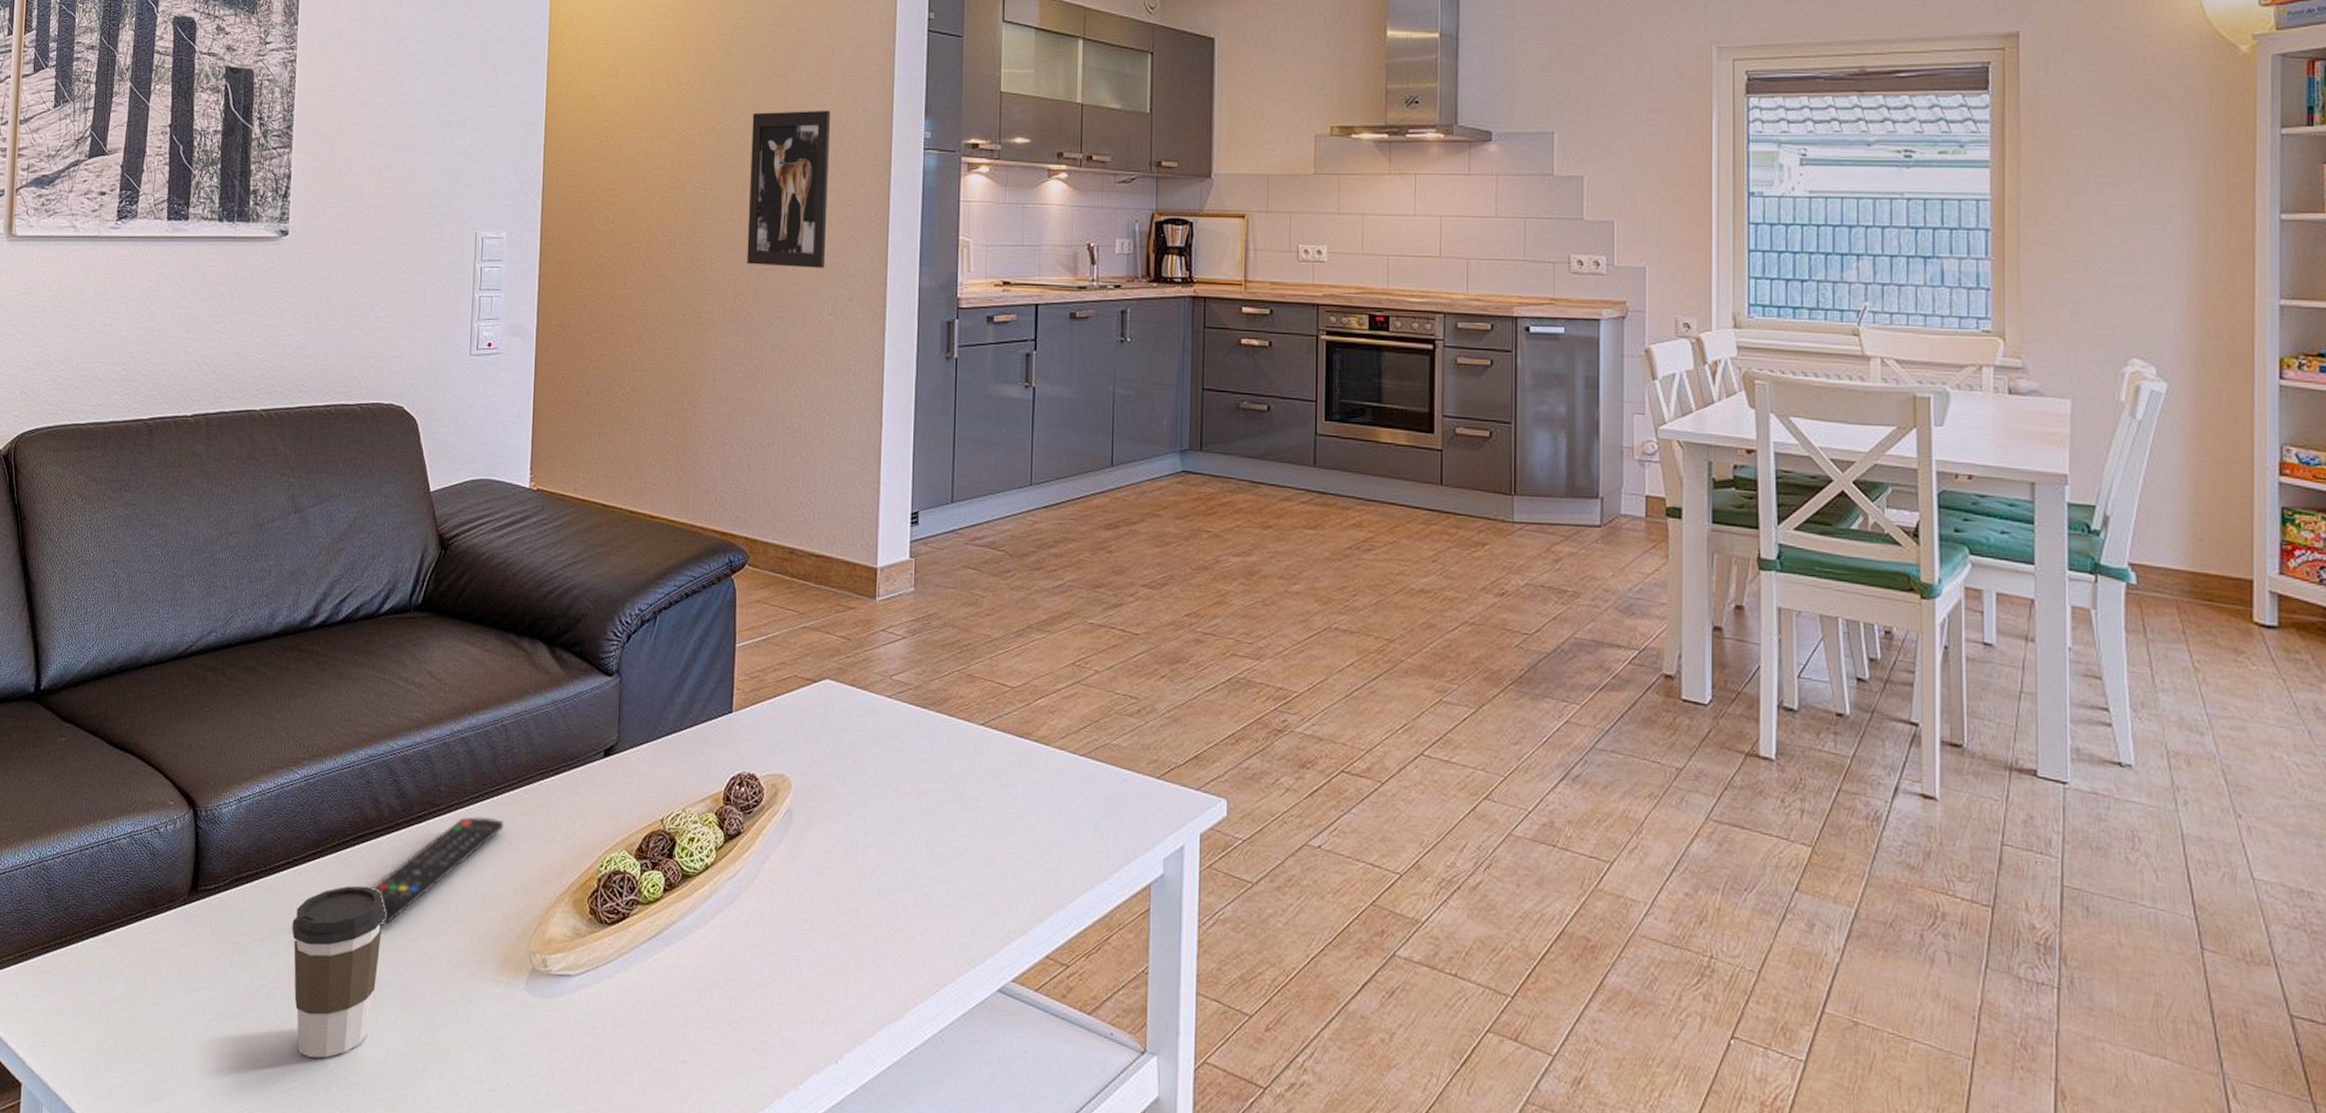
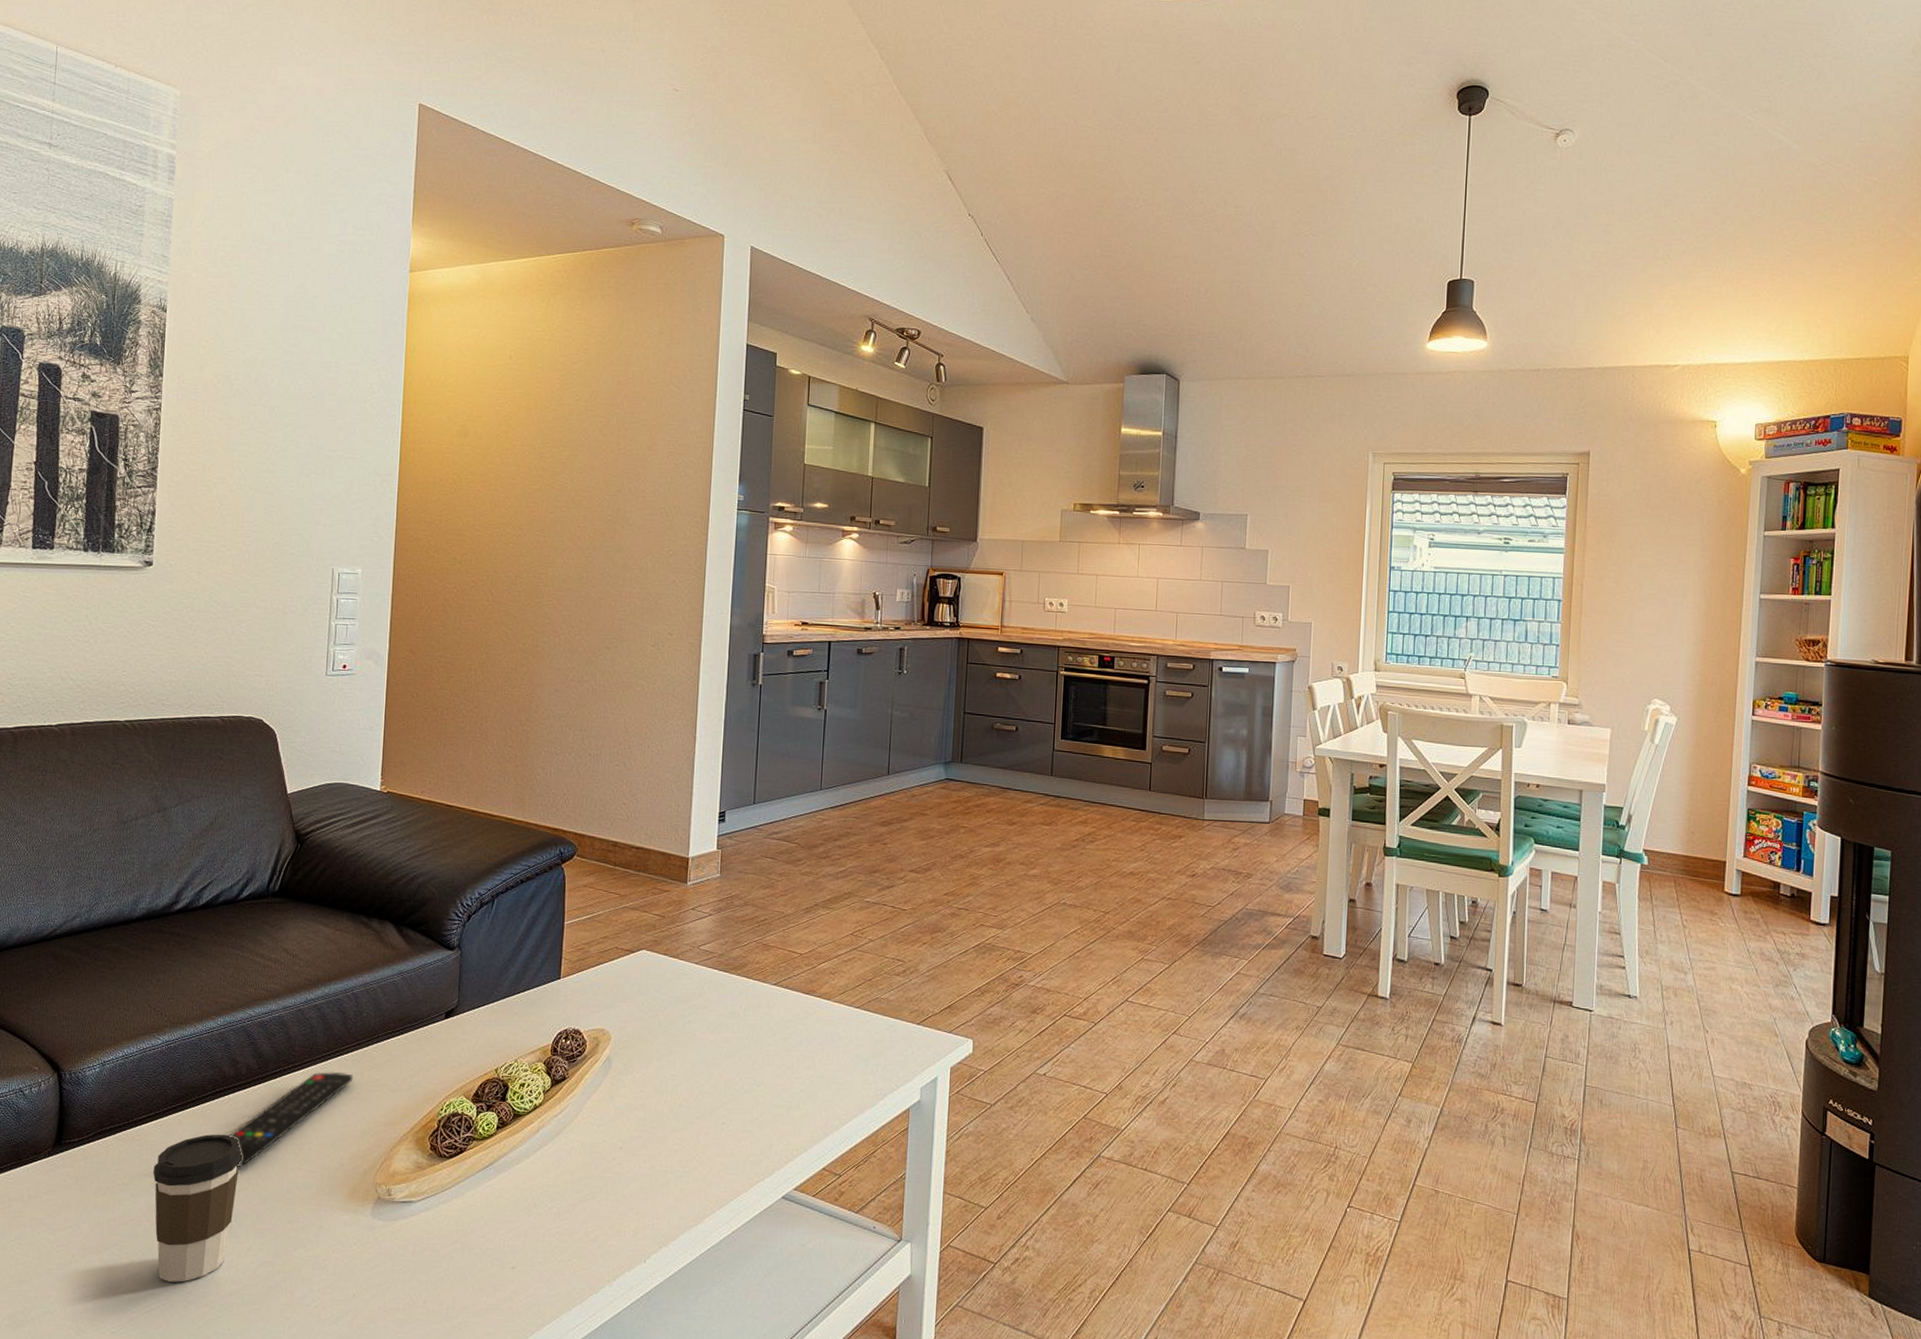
wall art: present [746,110,831,268] -> none [580,473,658,607]

